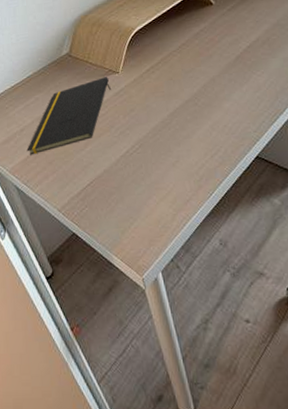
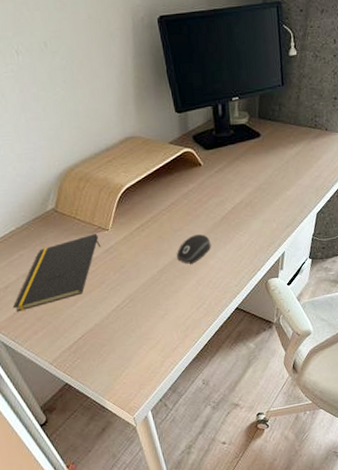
computer mouse: none [188,75,226,107] -> present [177,234,211,264]

